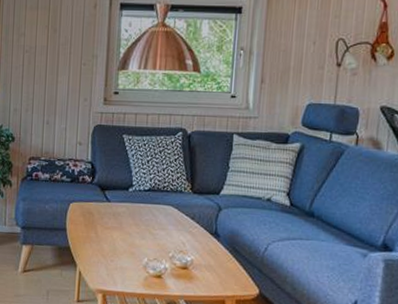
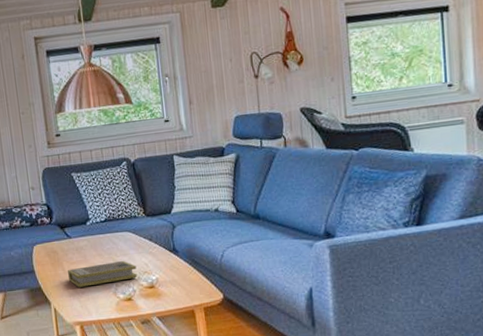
book: none [100,233,173,256] -> present [68,260,137,288]

